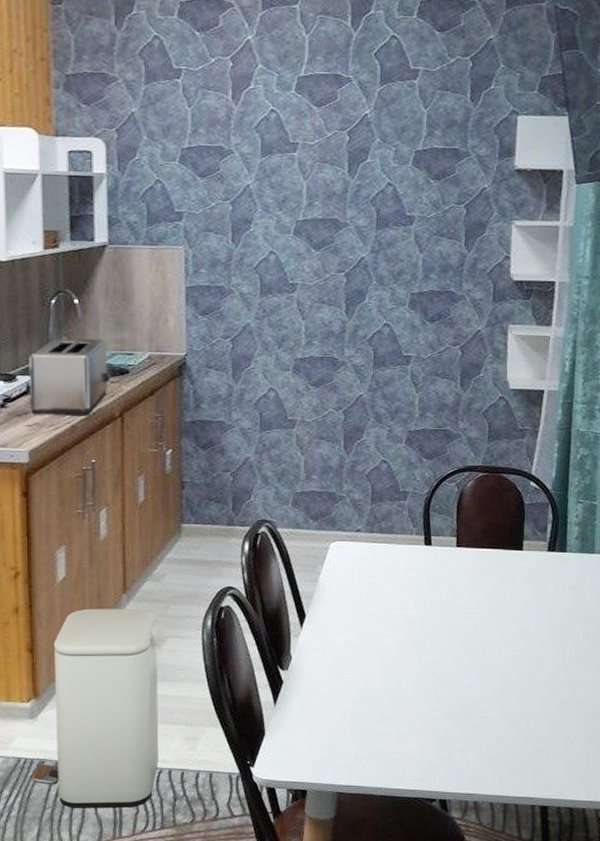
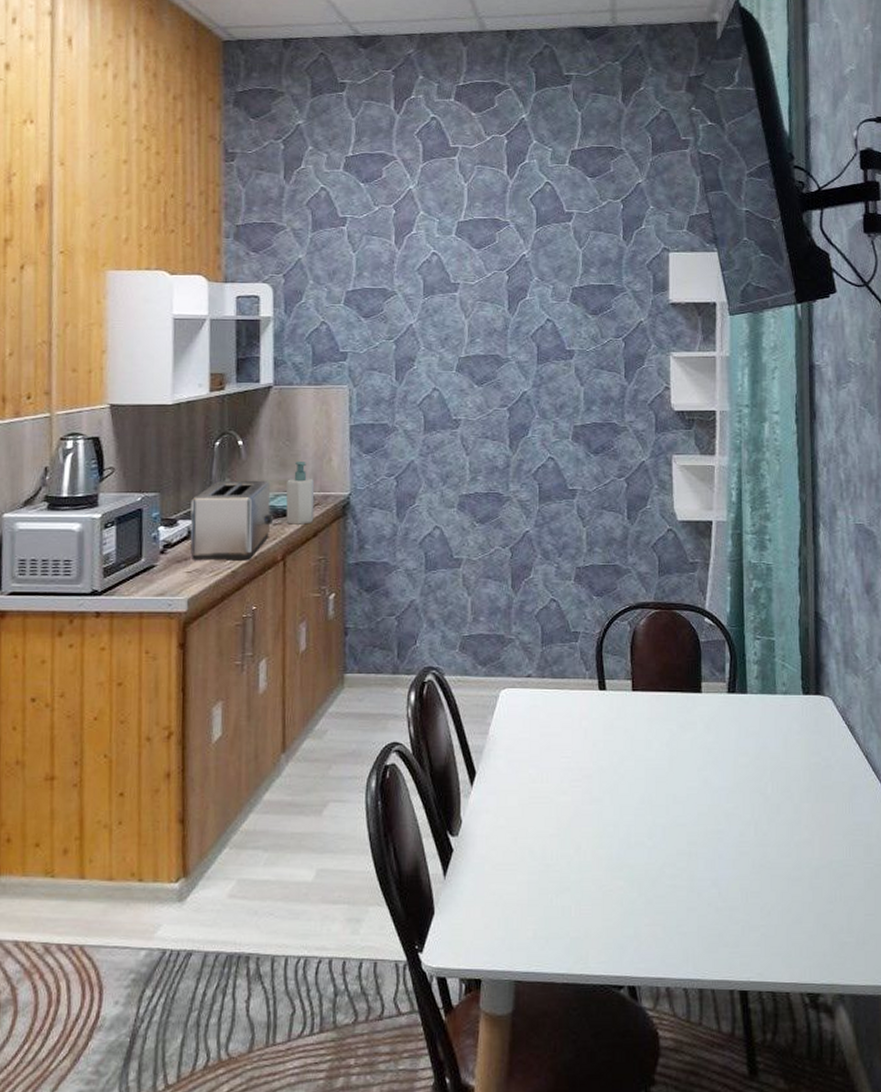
pedal bin: present [33,608,162,808] -> none [178,769,323,1010]
soap bottle: none [123,321,151,383] -> present [286,462,315,525]

